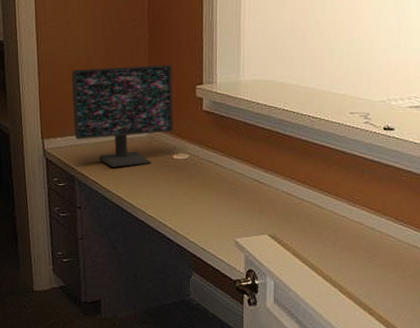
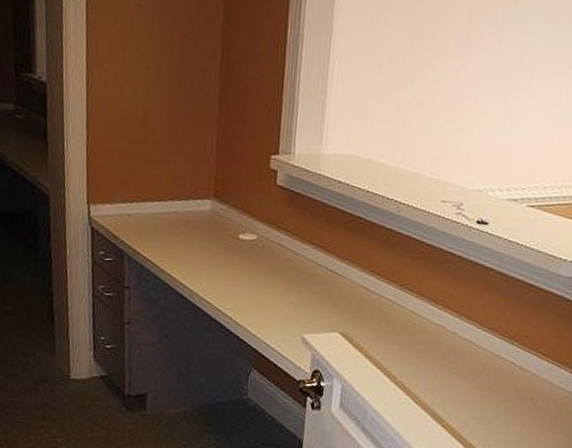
computer monitor: present [72,65,174,168] -> none [125,124,245,244]

